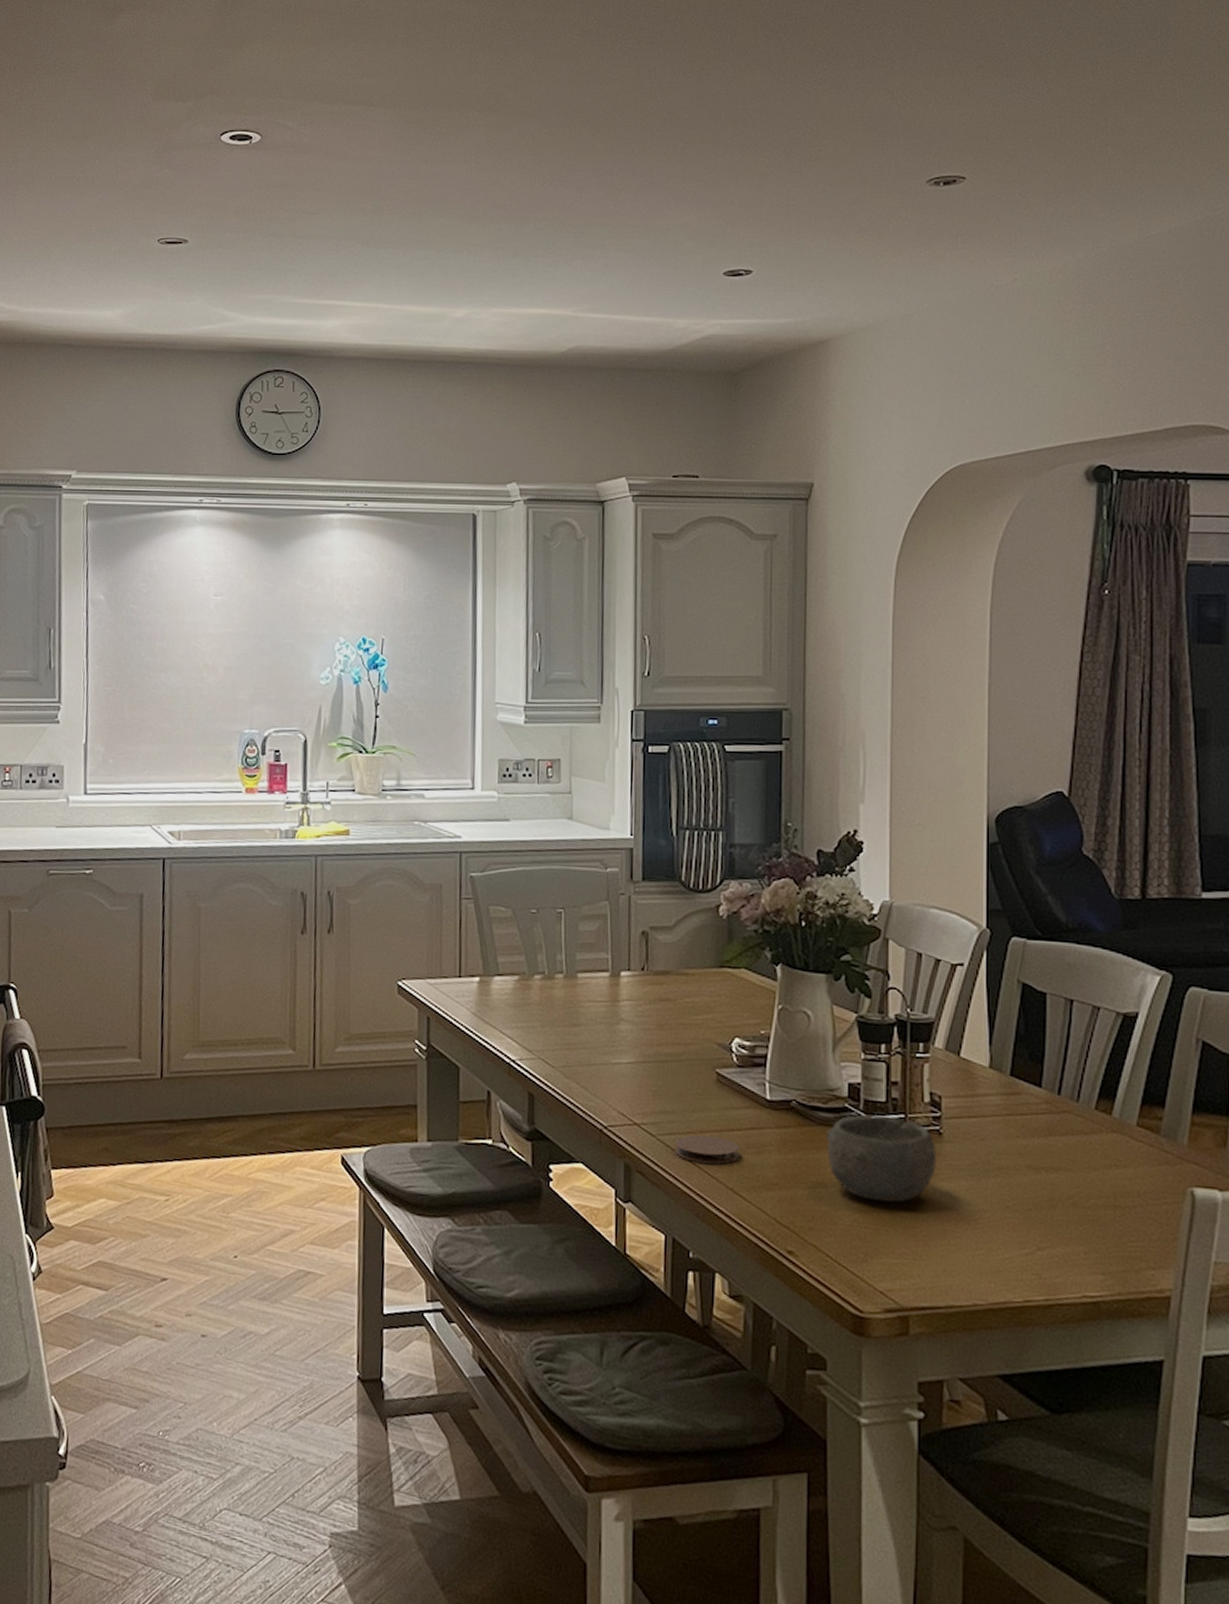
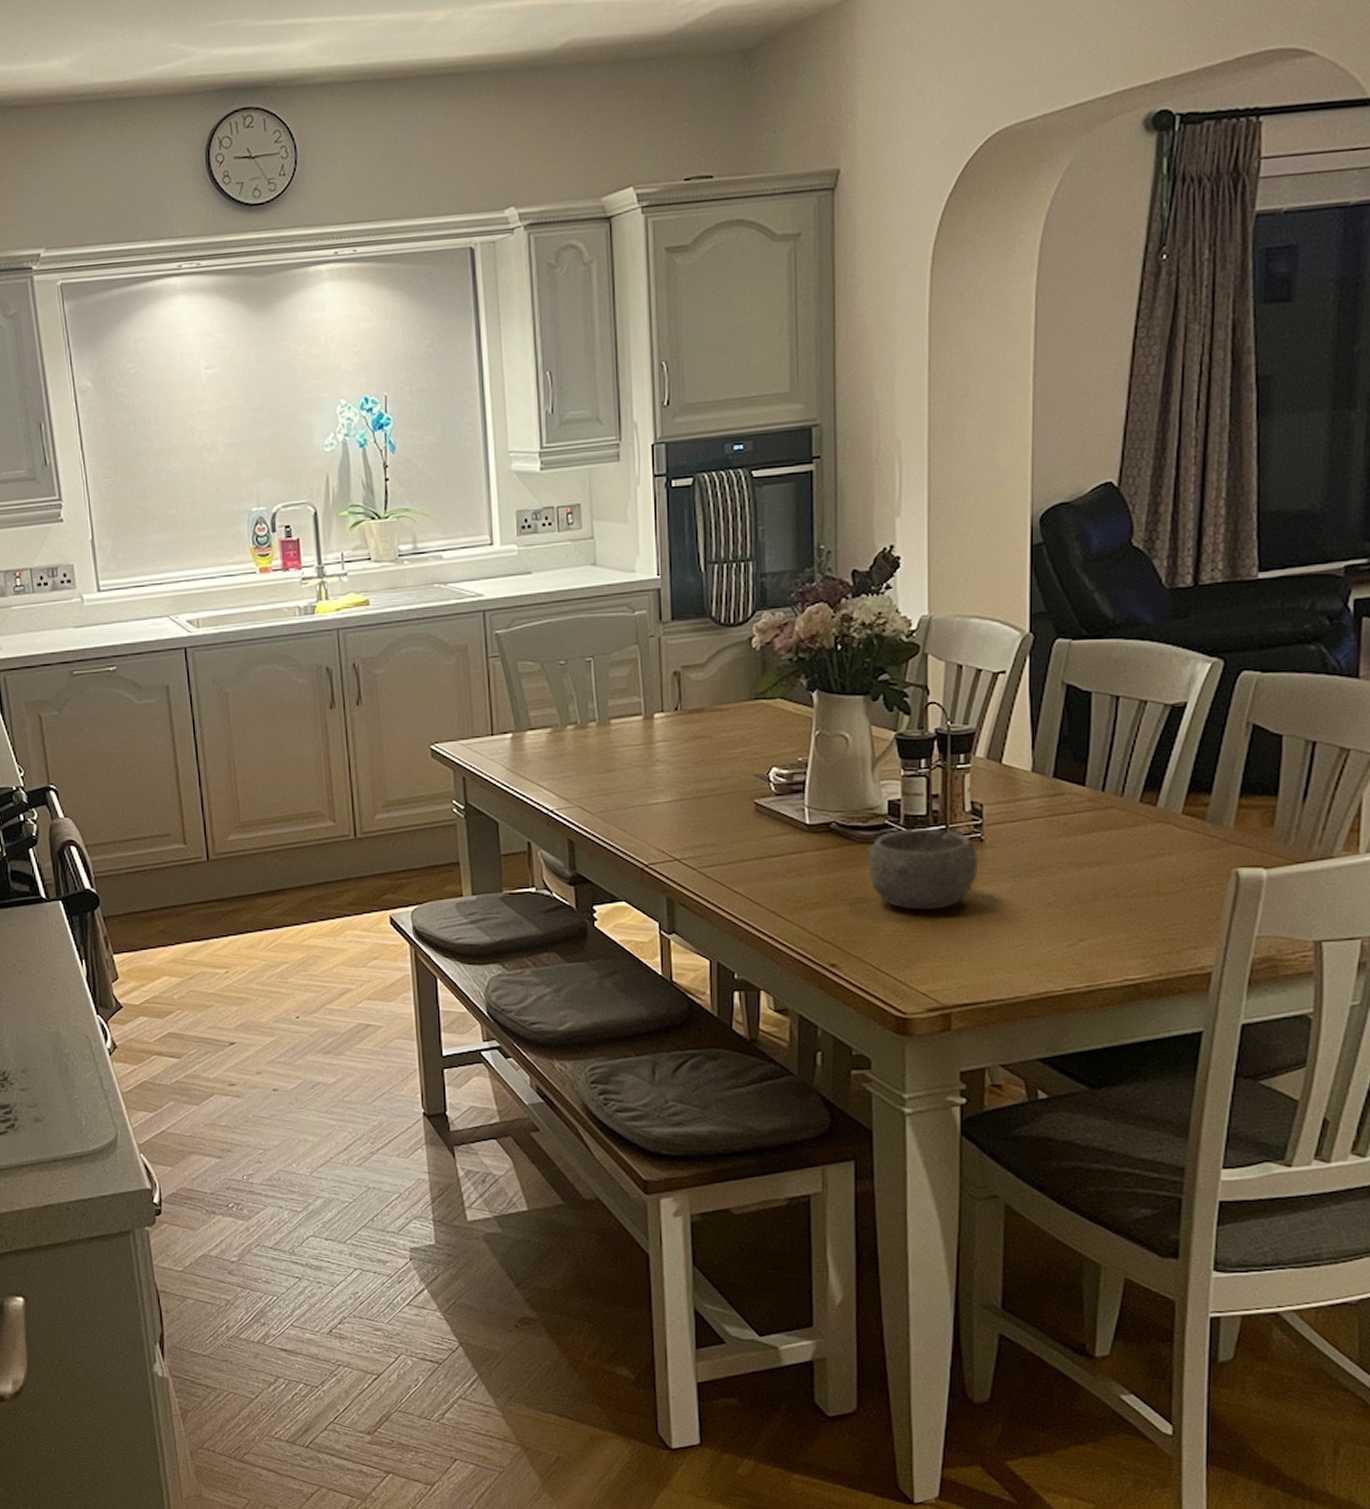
coaster: present [675,1134,739,1164] -> none [716,863,780,890]

